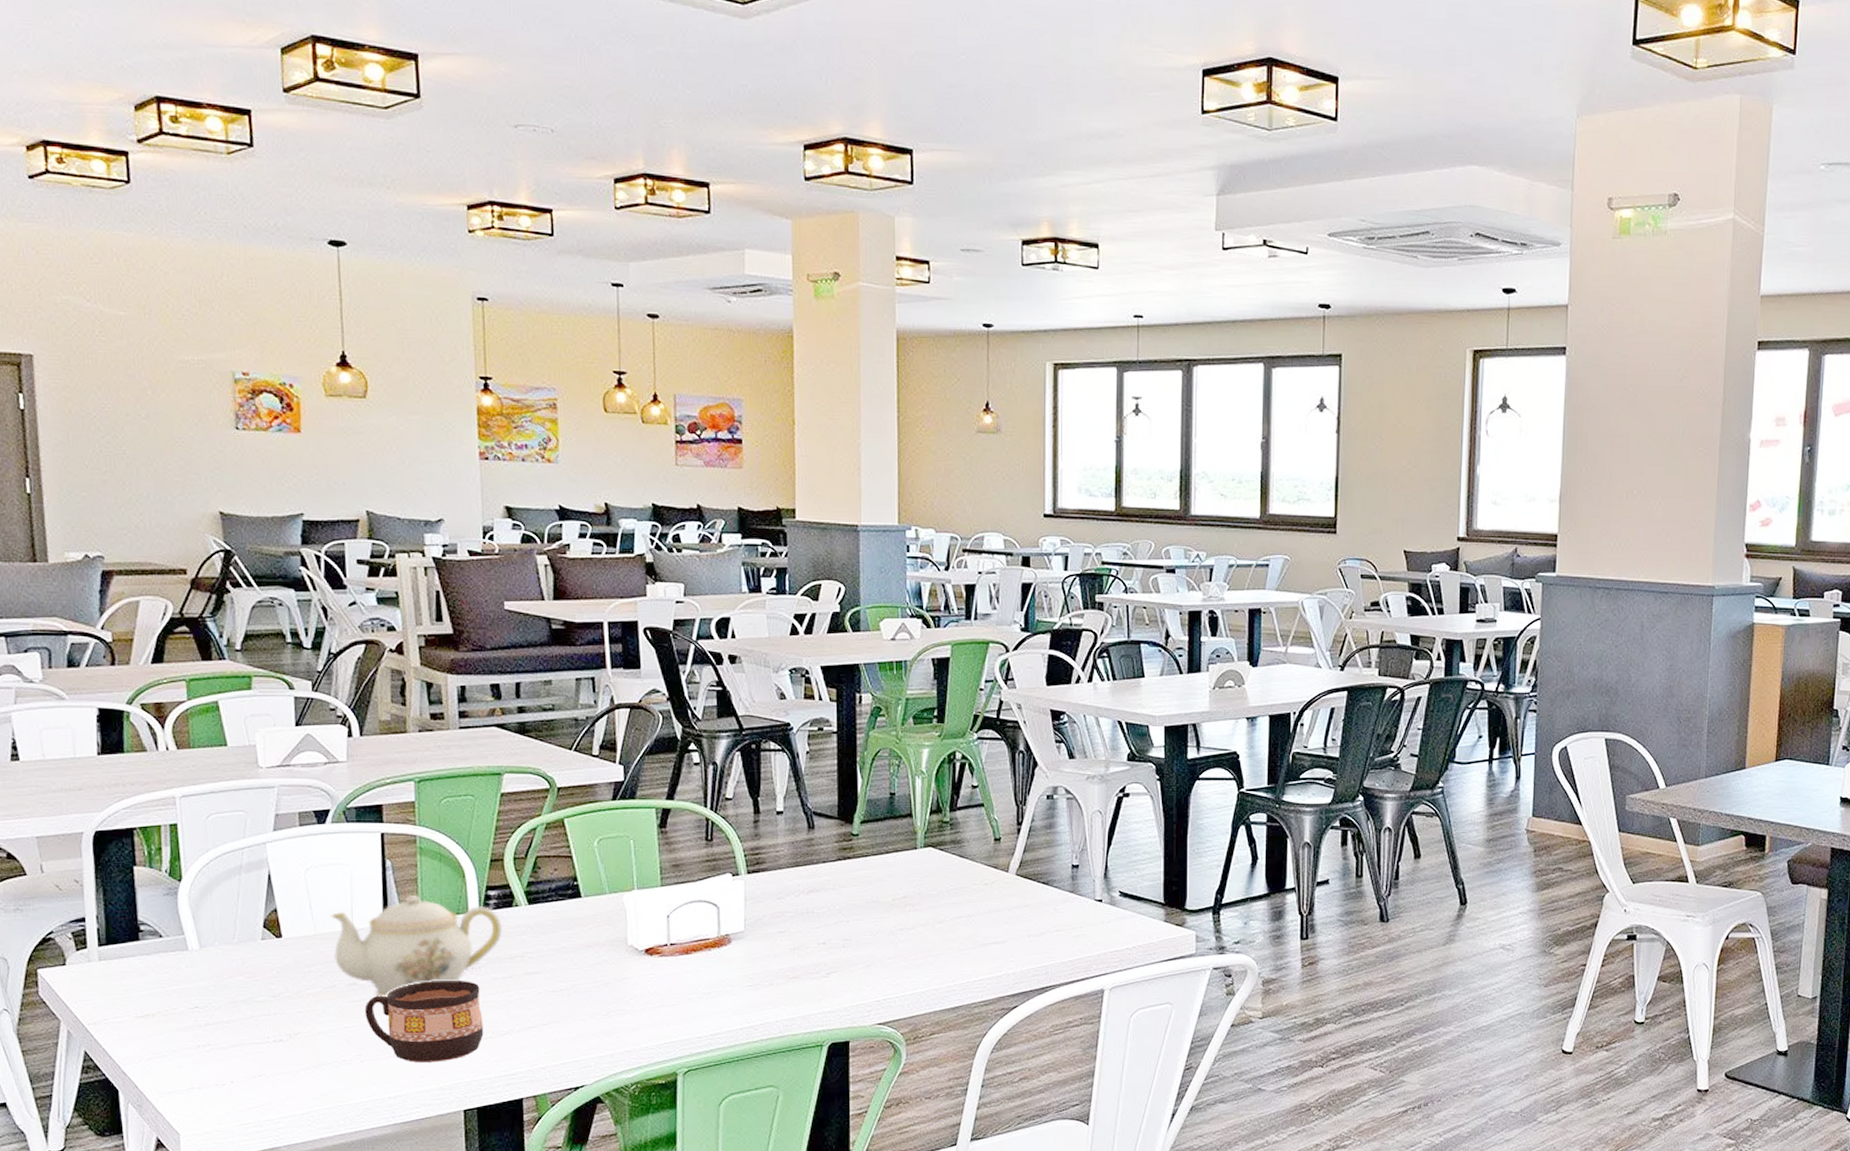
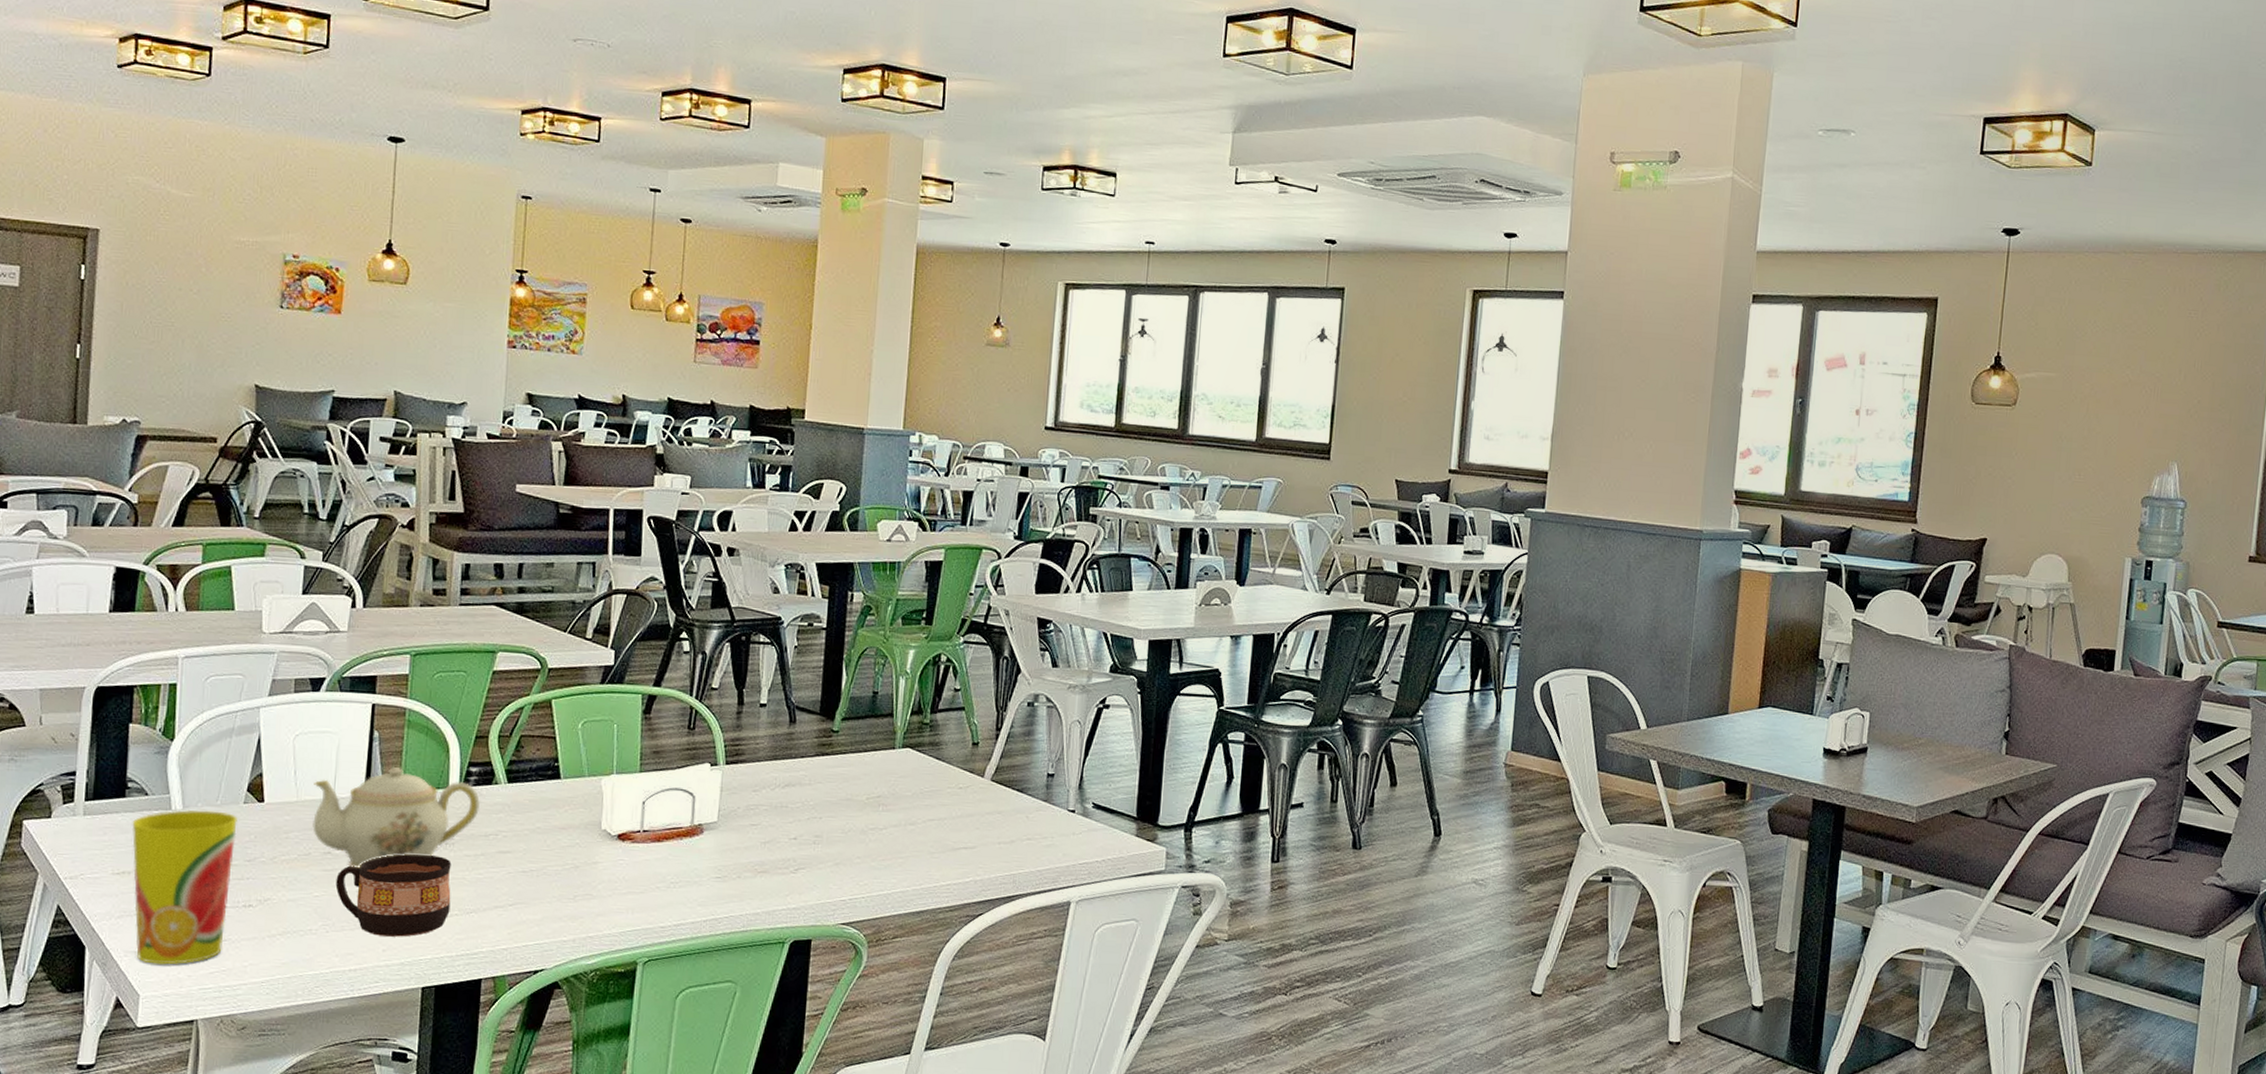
cup: none [149,949,258,1103] -> present [132,809,237,965]

